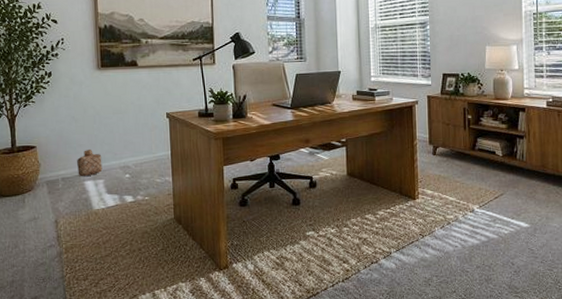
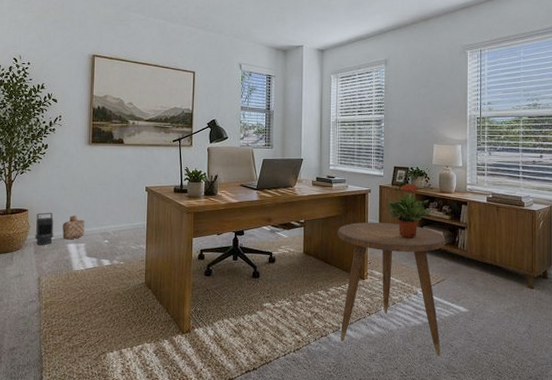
lantern: none [47,147,68,184] -> present [35,212,54,245]
side table: none [383,136,503,277] -> present [338,222,445,357]
potted plant: none [437,91,486,151] -> present [387,183,431,237]

